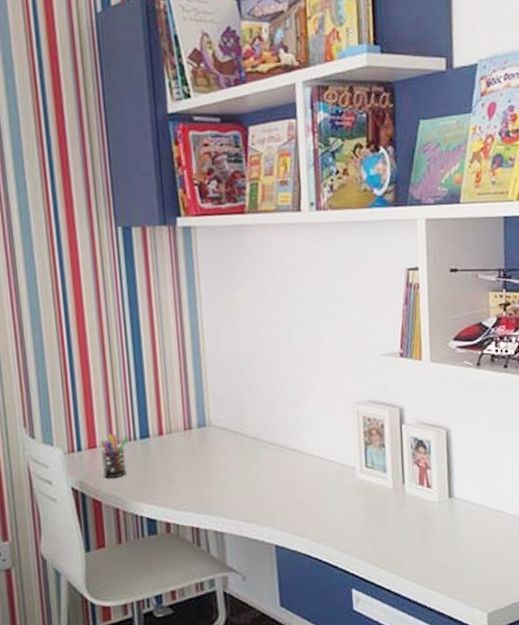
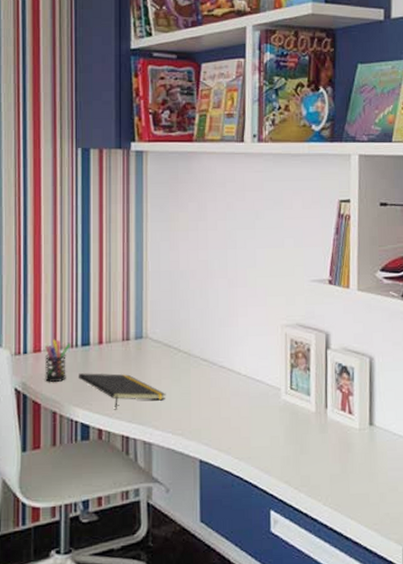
notepad: none [140,464,236,502] -> present [79,373,166,410]

